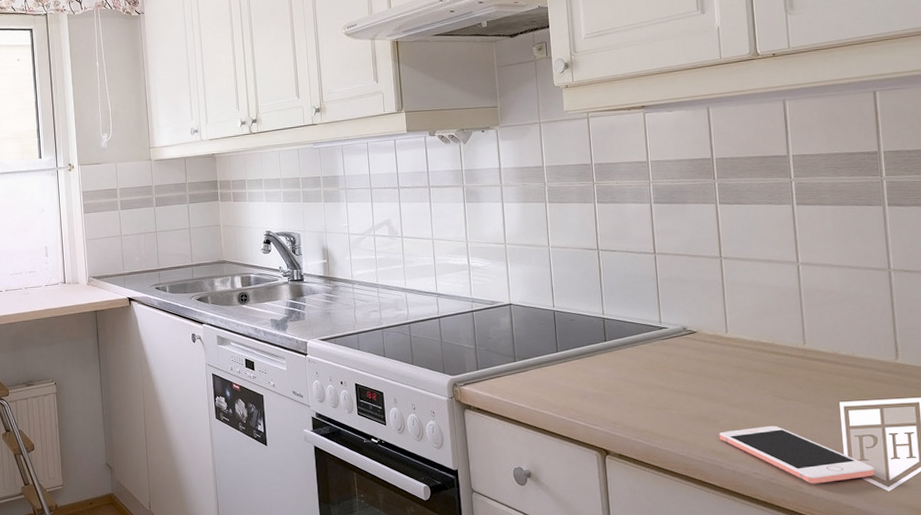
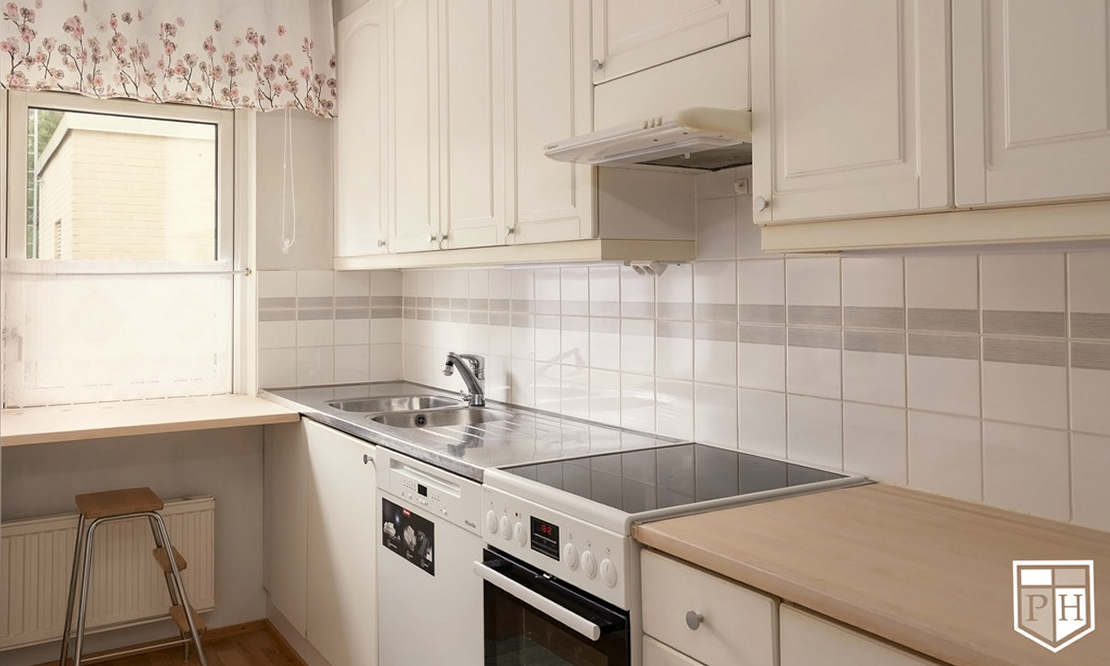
cell phone: present [719,425,876,484] -> none [893,581,1043,642]

